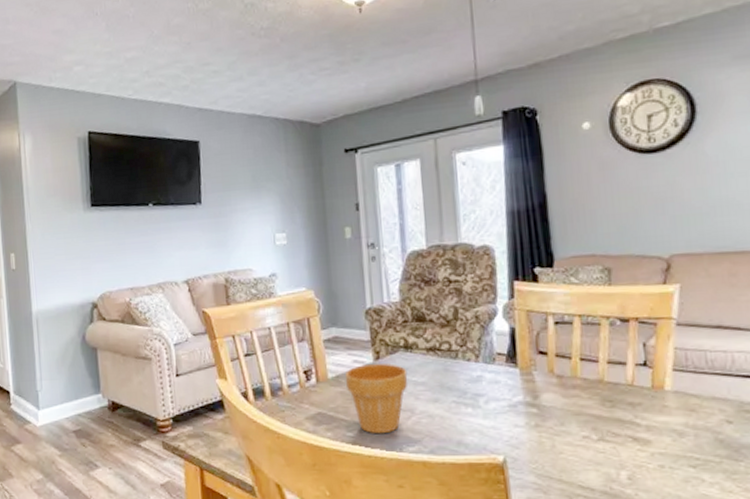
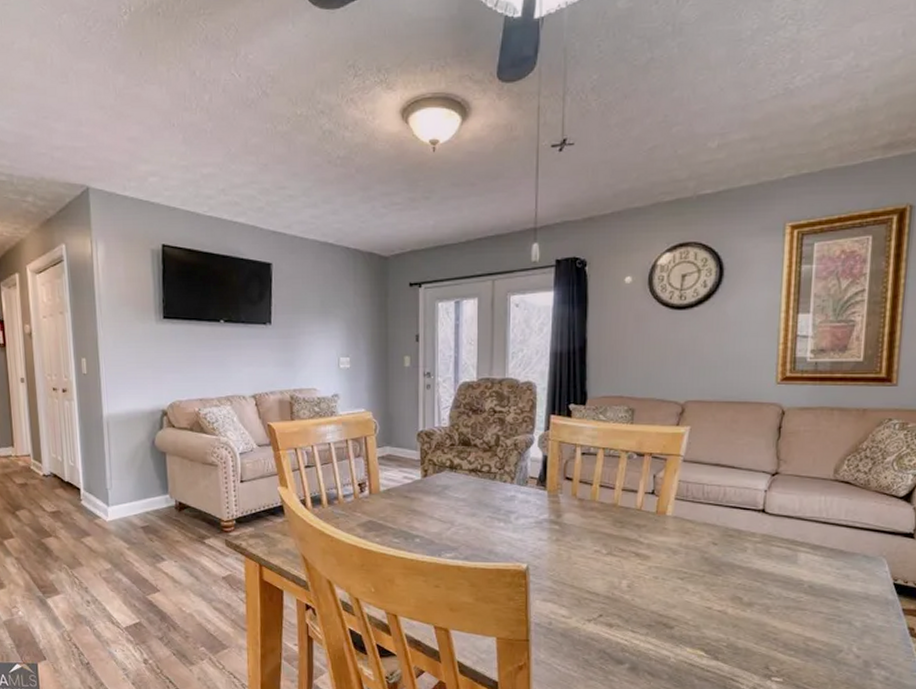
flower pot: present [345,364,408,434] -> none [395,481,451,542]

